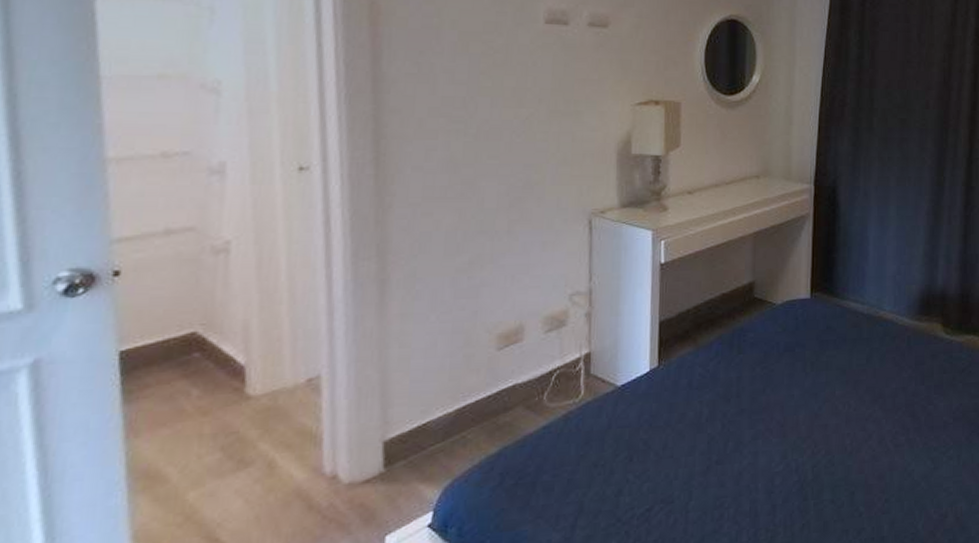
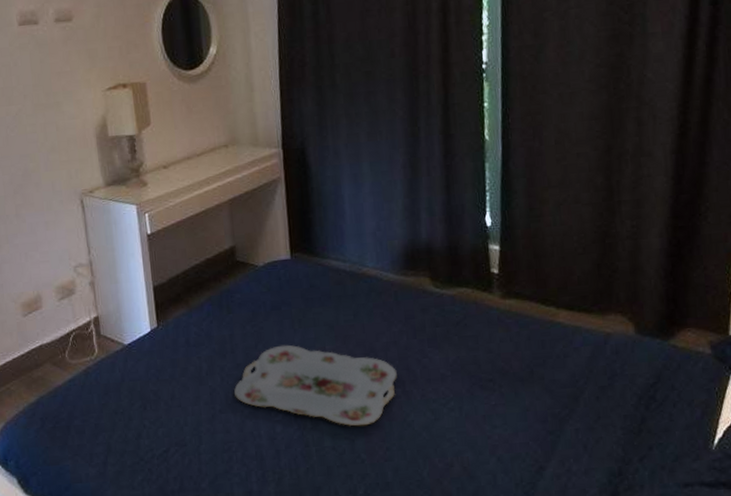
serving tray: none [735,389,902,478] -> present [234,344,397,427]

